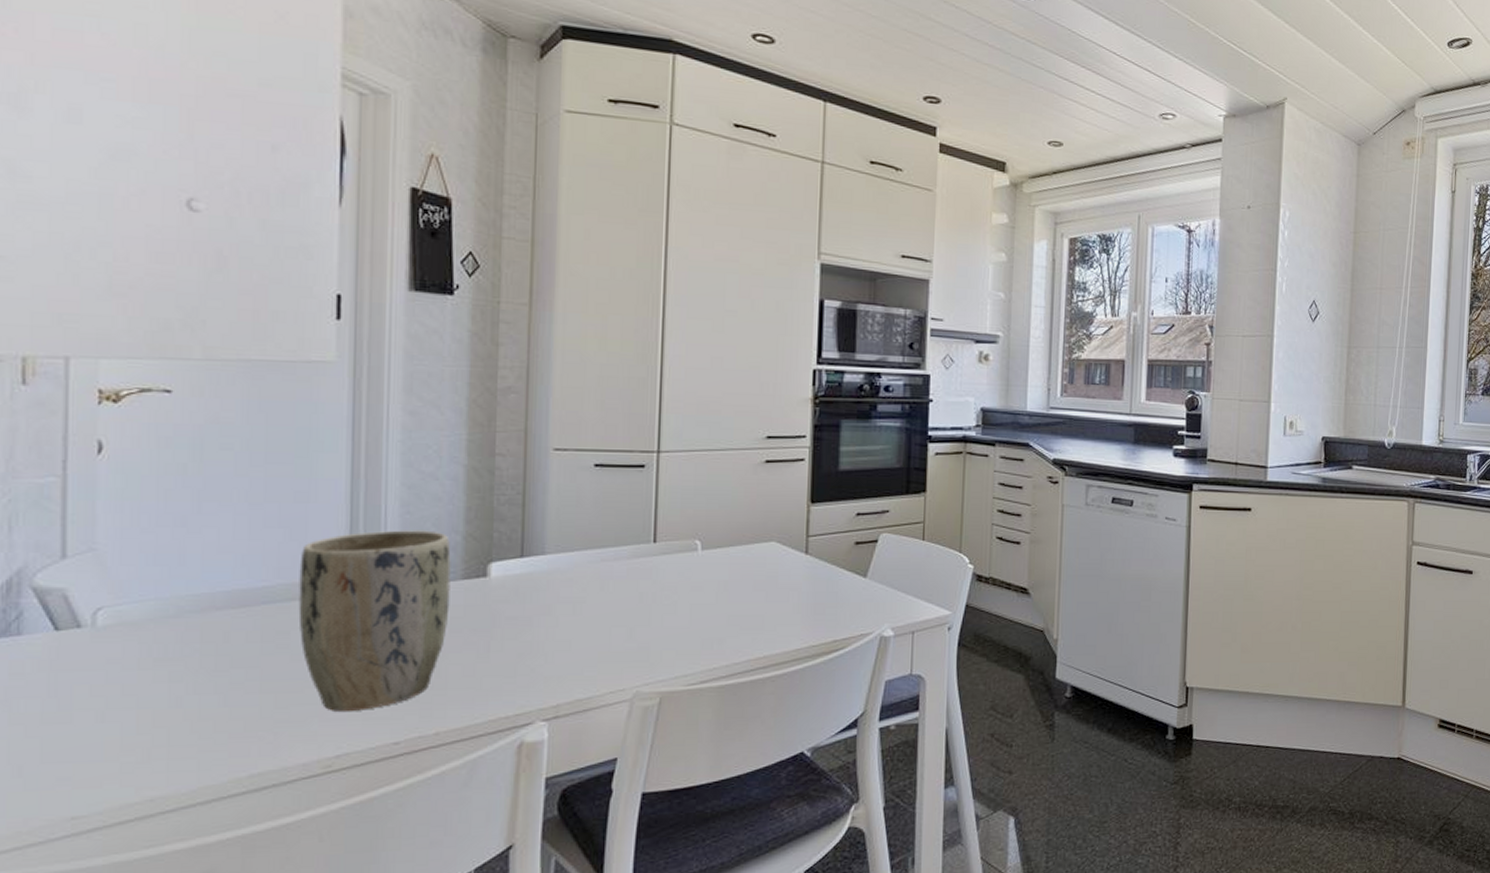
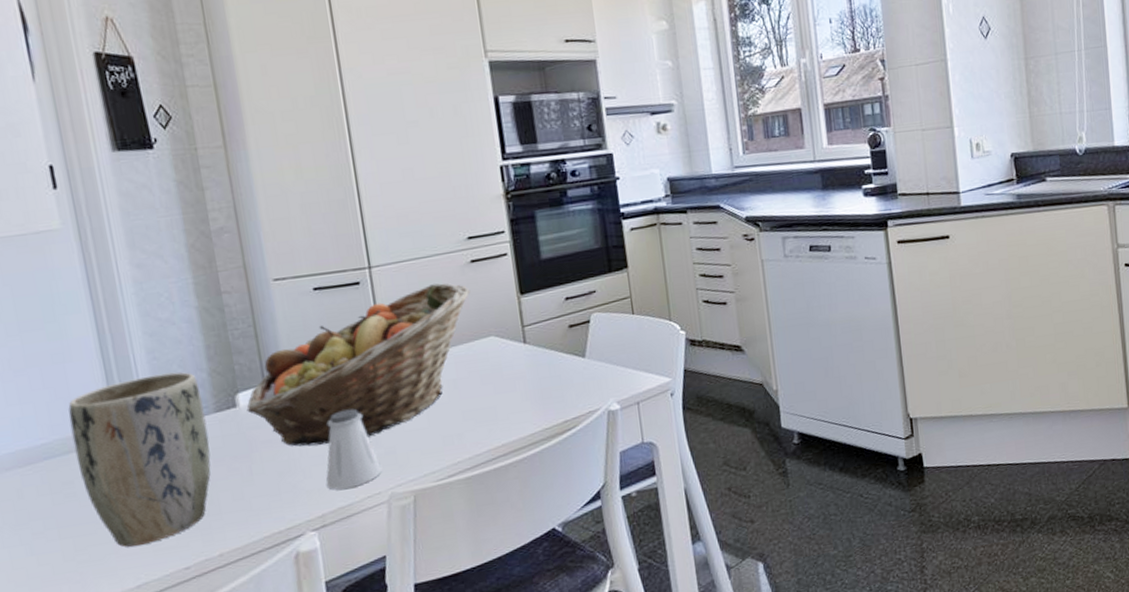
fruit basket: none [497,479,760,629] -> present [246,283,471,447]
saltshaker: none [567,596,630,680] -> present [326,408,382,490]

